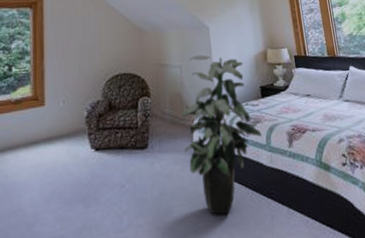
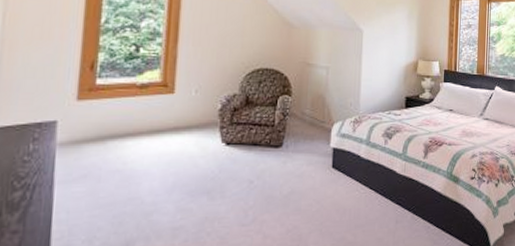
indoor plant: present [181,54,262,215] -> none [320,58,399,217]

